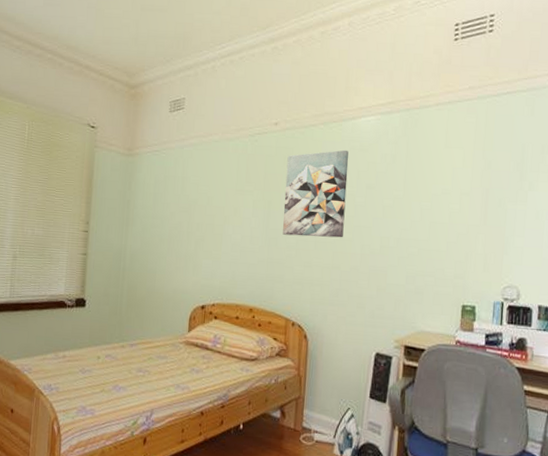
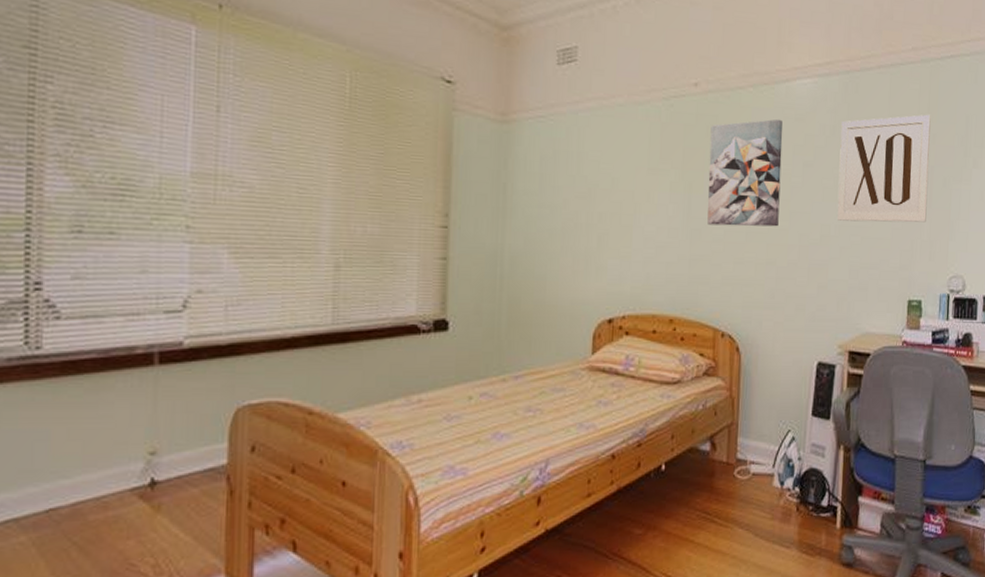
wall art: none [396,143,487,238] -> present [837,114,931,223]

